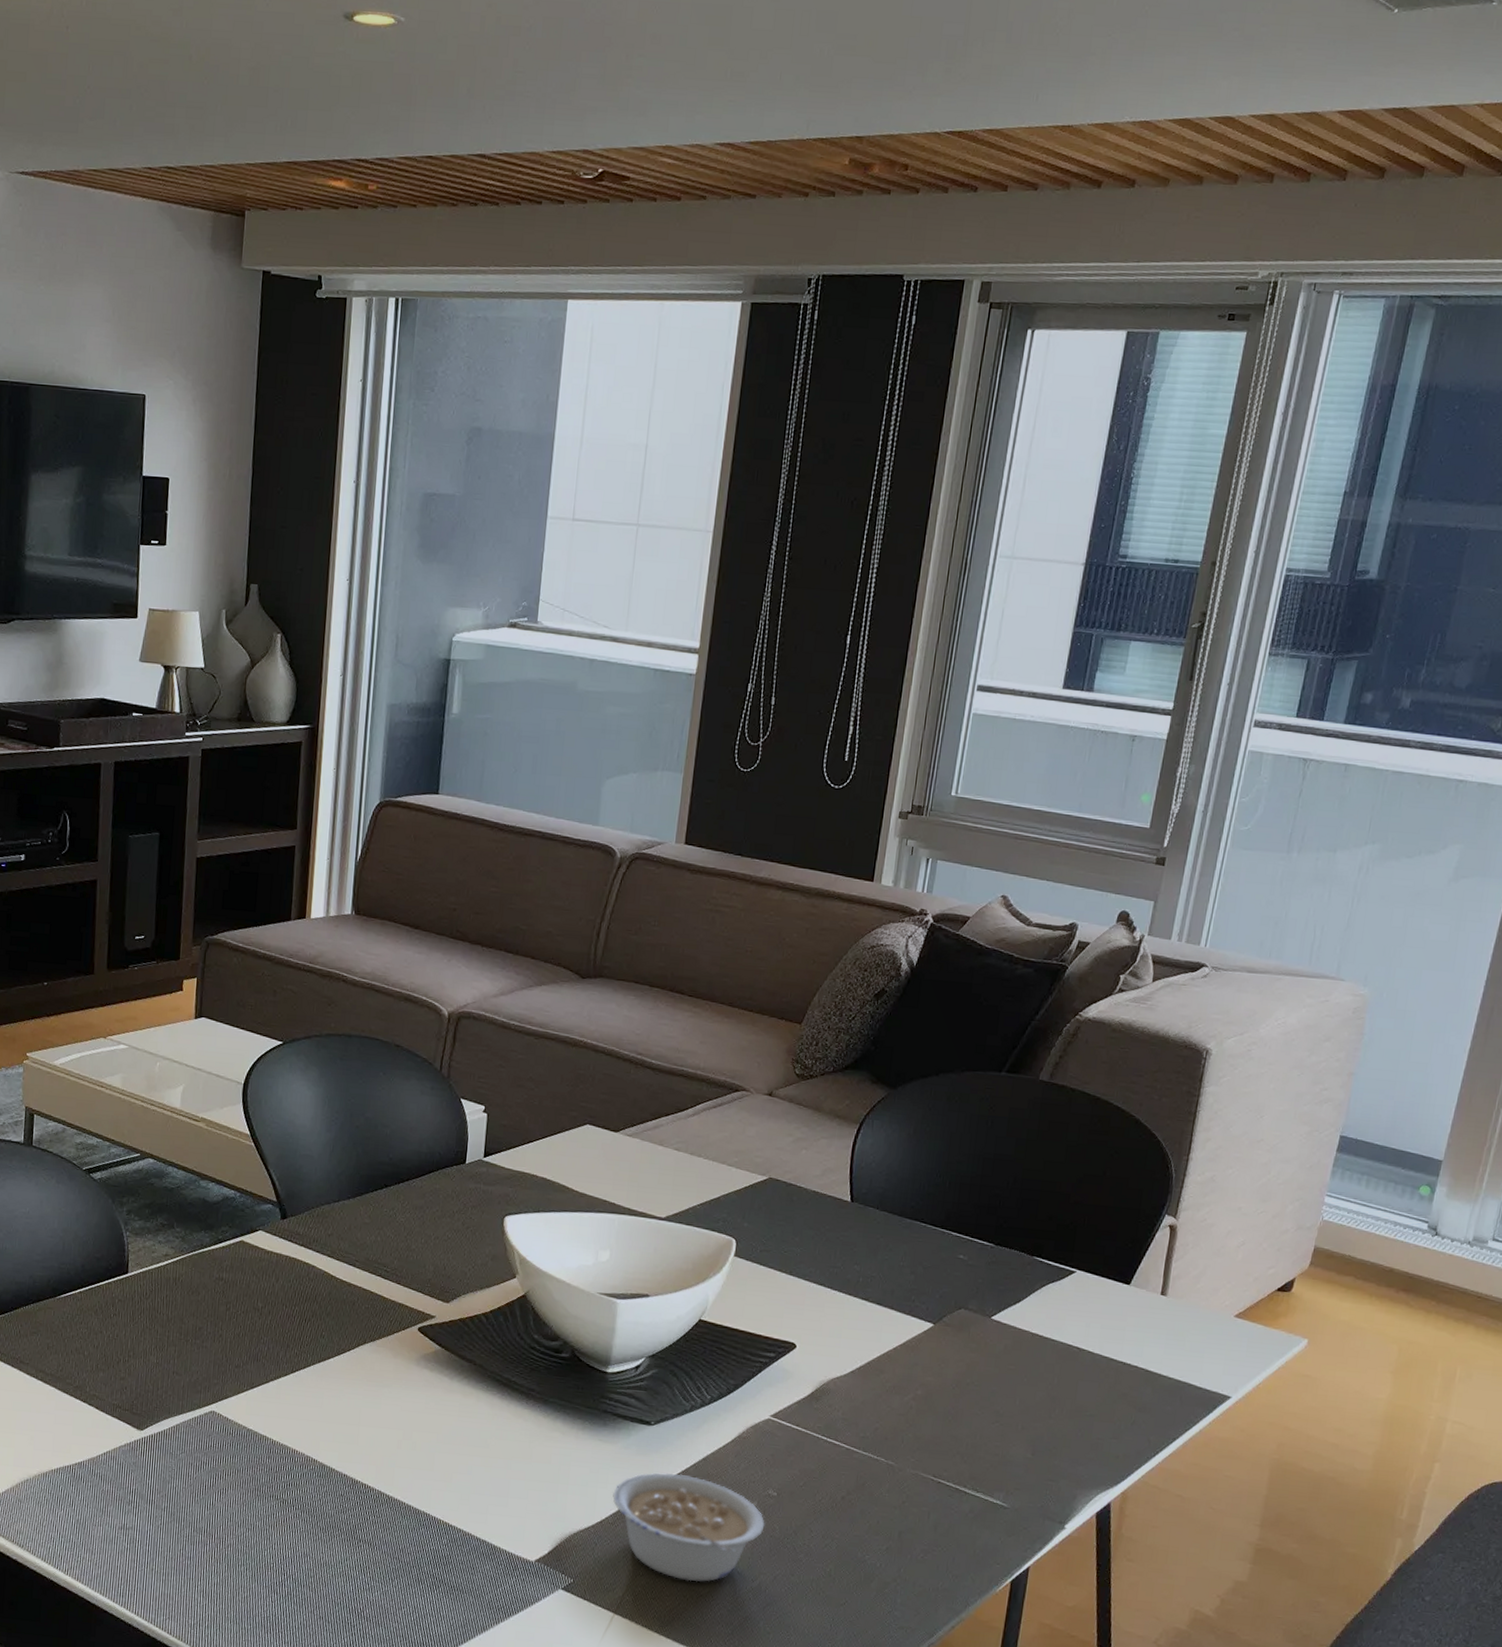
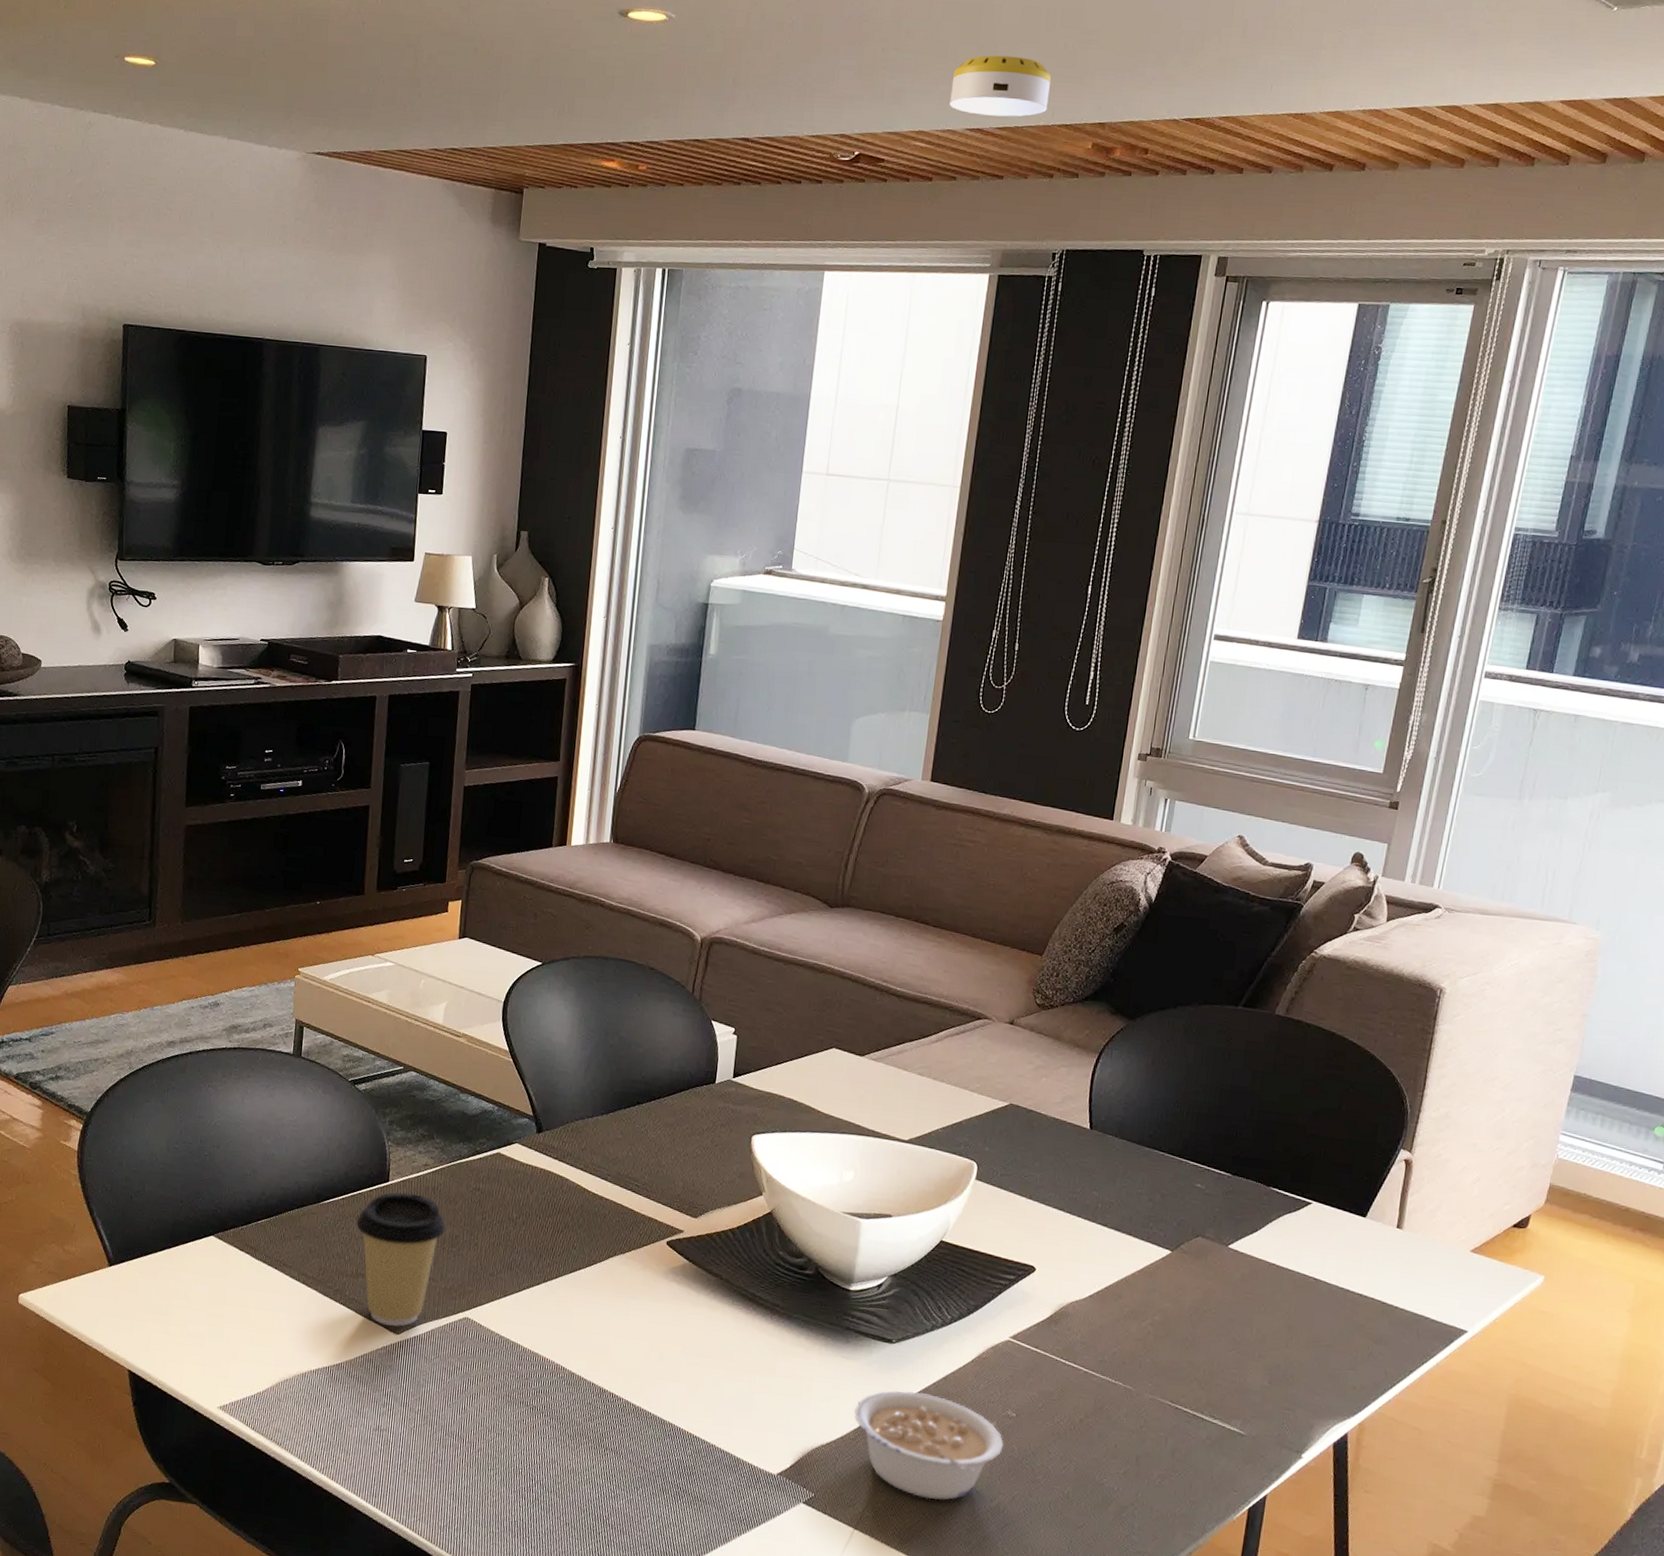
coffee cup: none [95,1284,189,1422] -> present [356,1192,446,1327]
smoke detector: none [698,62,806,130] -> present [949,55,1051,117]

